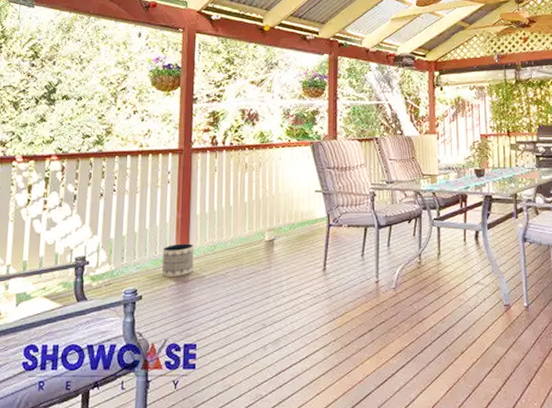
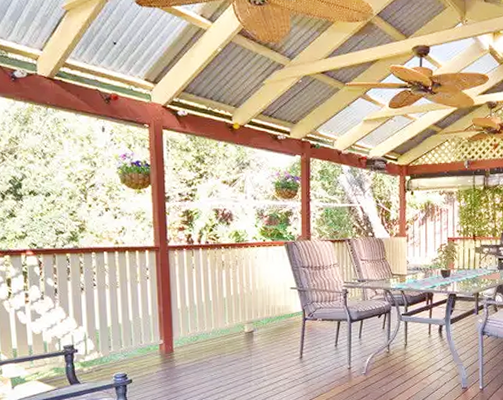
planter: present [161,243,194,278] -> none [147,334,179,364]

